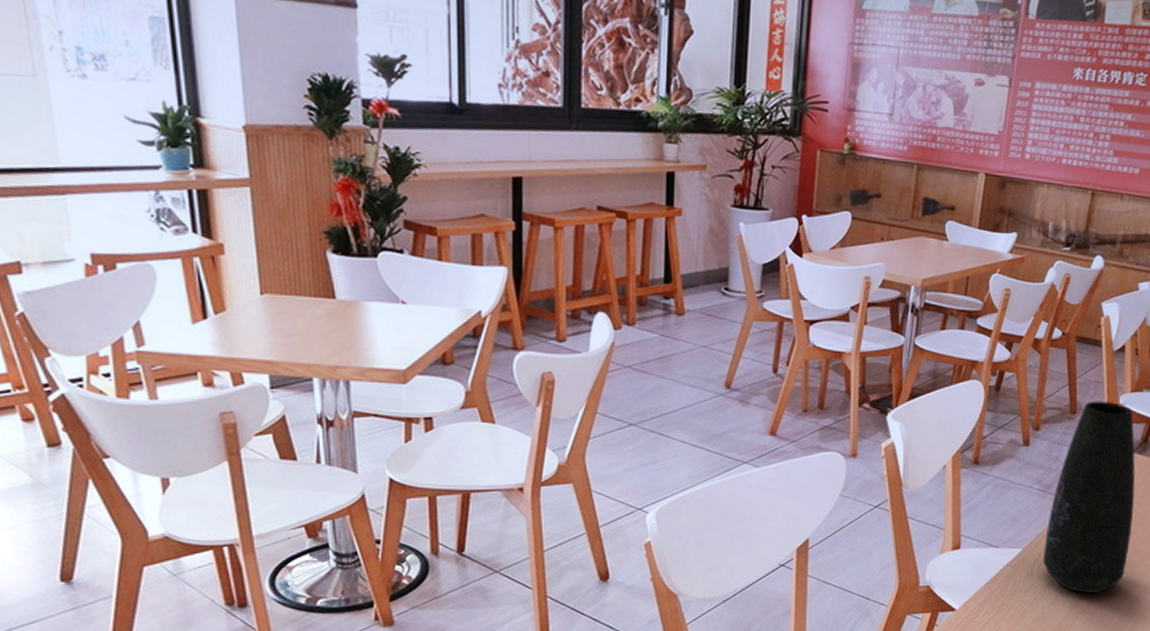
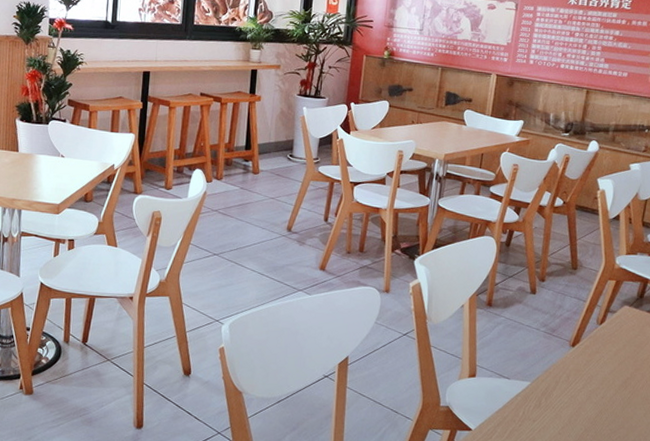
vase: present [1043,401,1135,593] -> none [549,259,633,428]

